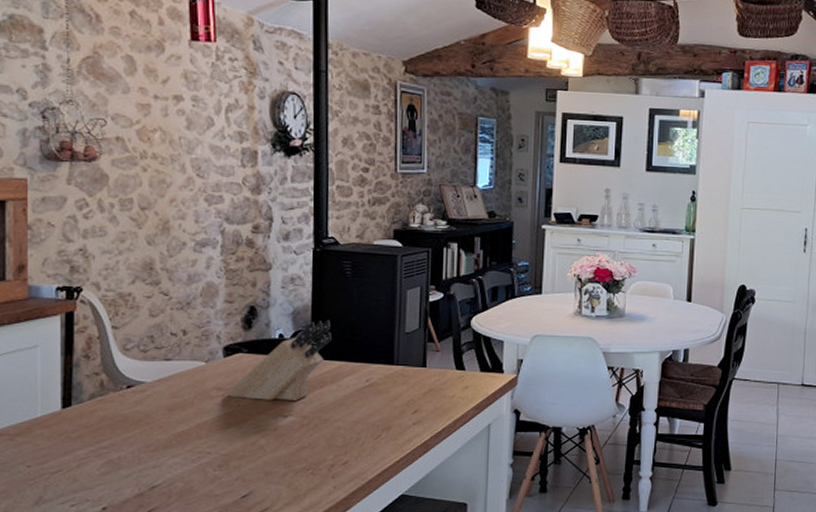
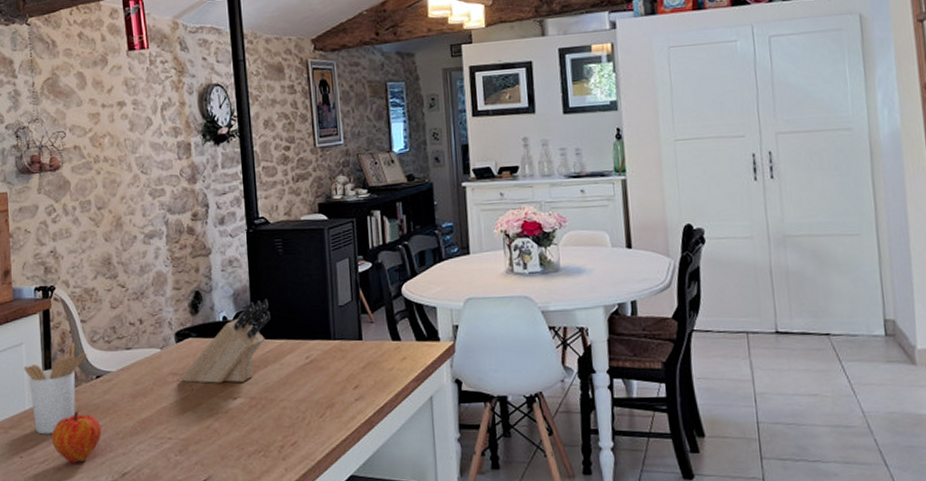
utensil holder: none [38,349,117,444] -> present [24,343,87,435]
fruit: none [67,420,129,474] -> present [51,410,102,463]

